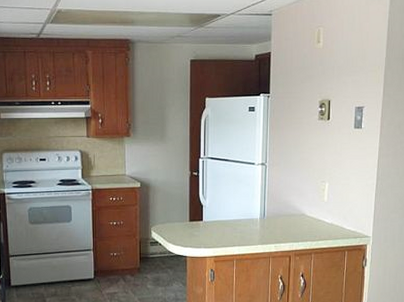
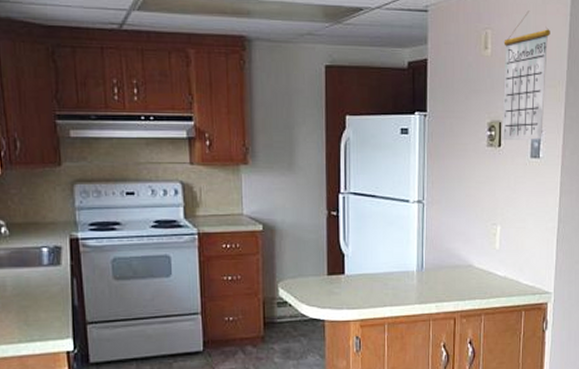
calendar: none [330,11,372,115] -> present [501,10,550,141]

